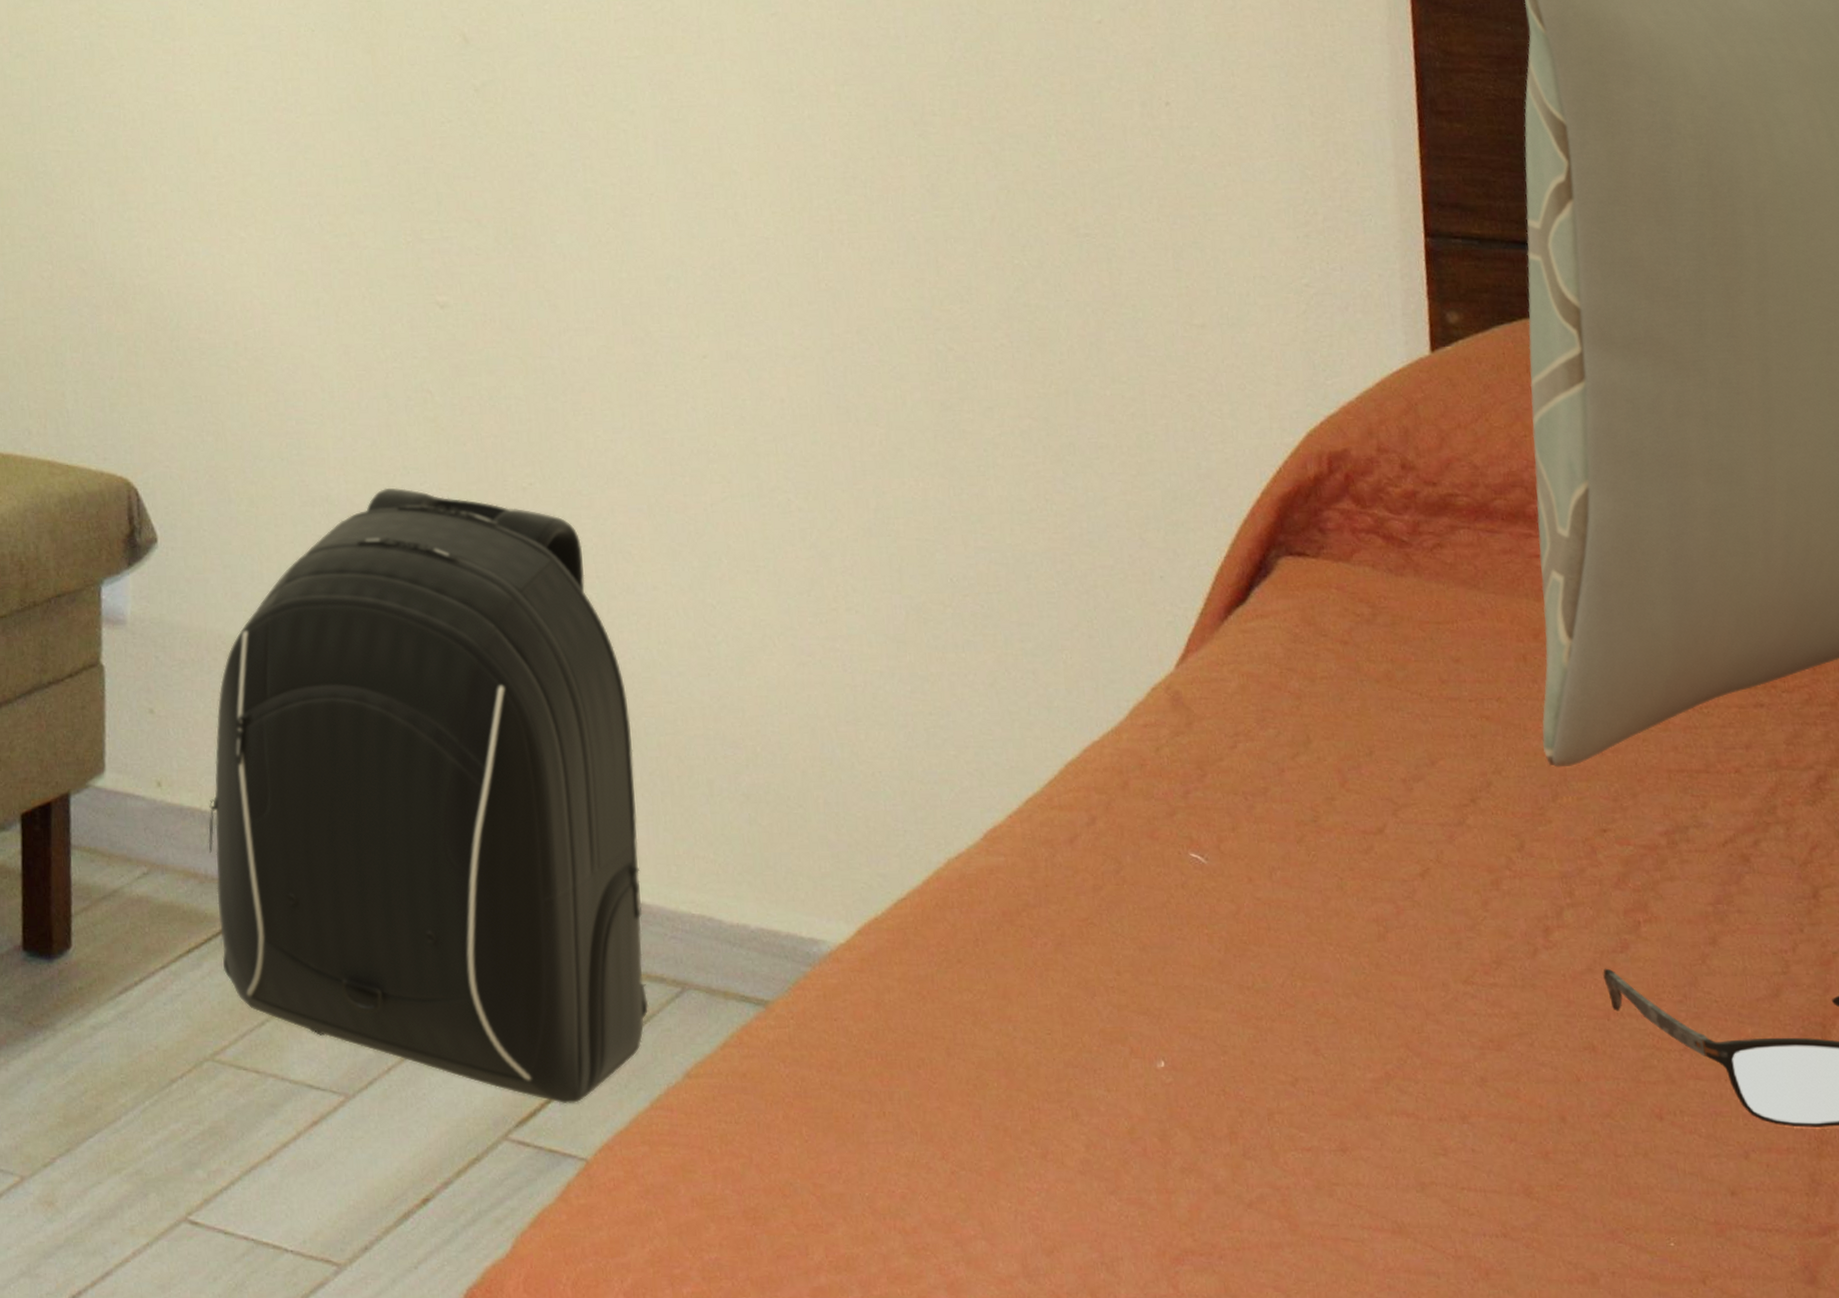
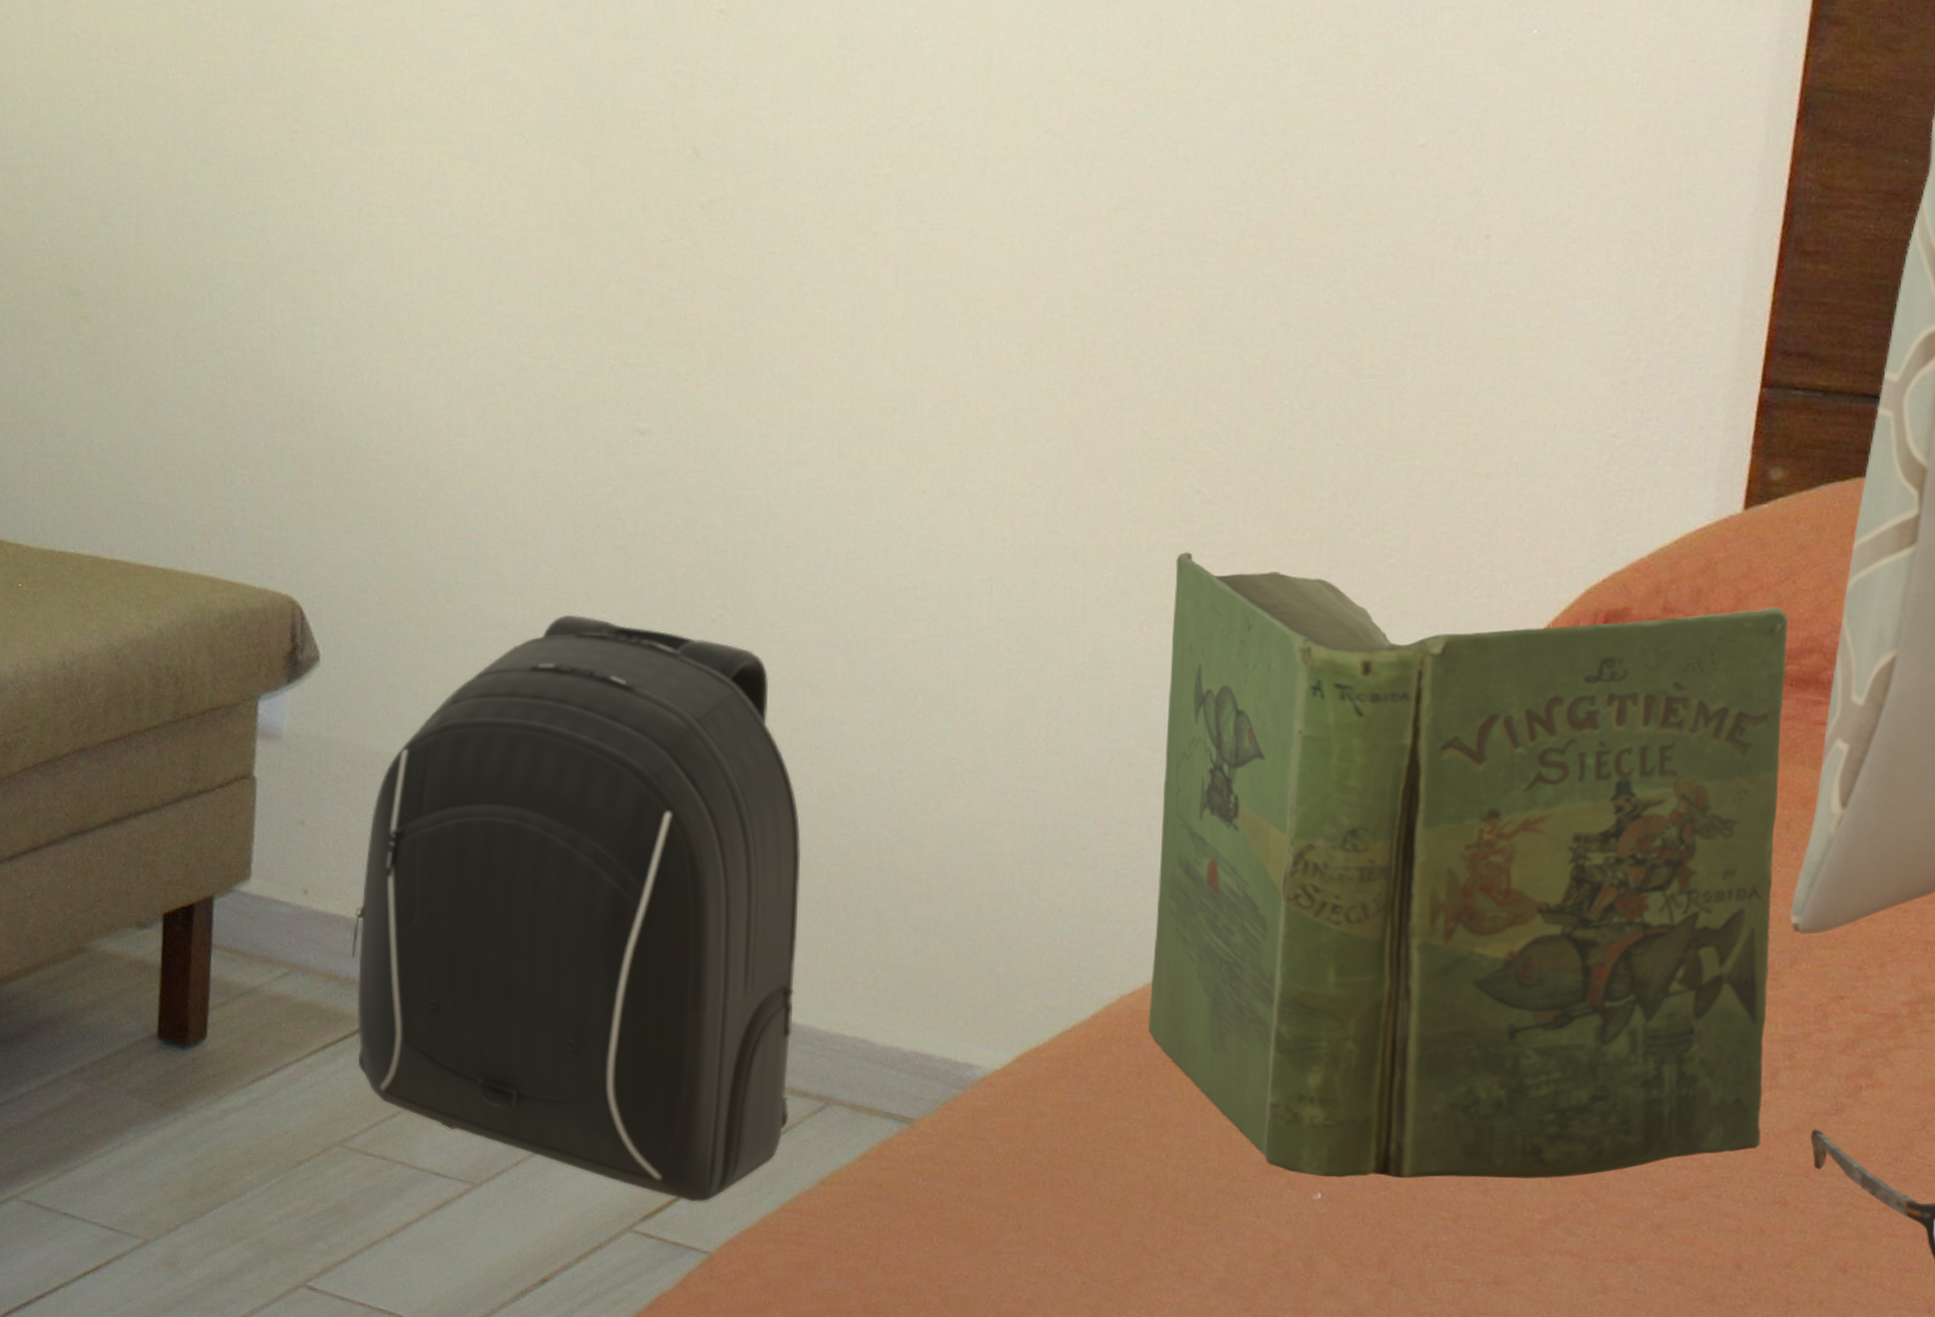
book: none [939,408,1561,1044] -> present [1148,552,1788,1179]

